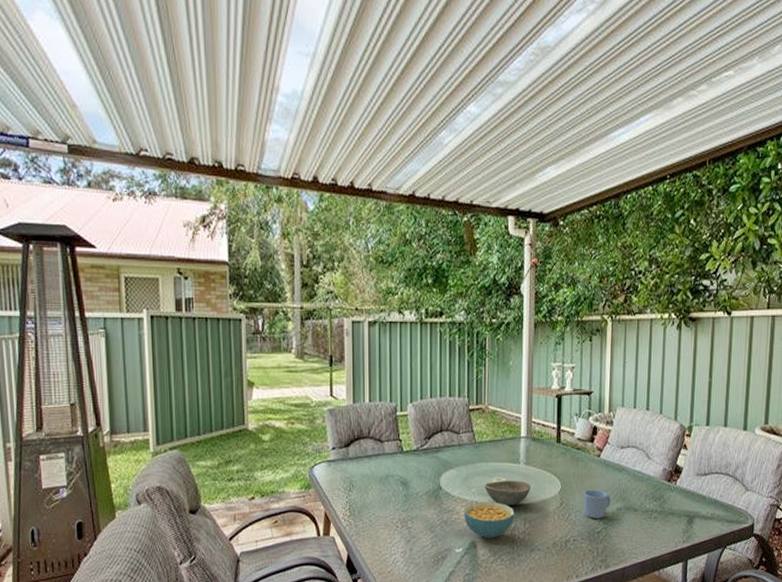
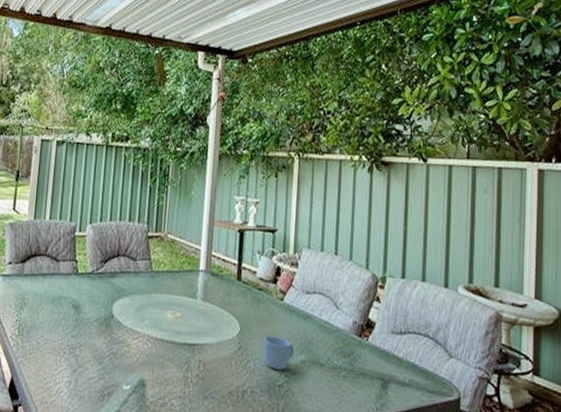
cereal bowl: present [464,501,515,538] -> none [134,335,189,378]
bowl: present [484,481,531,506] -> none [158,315,208,344]

